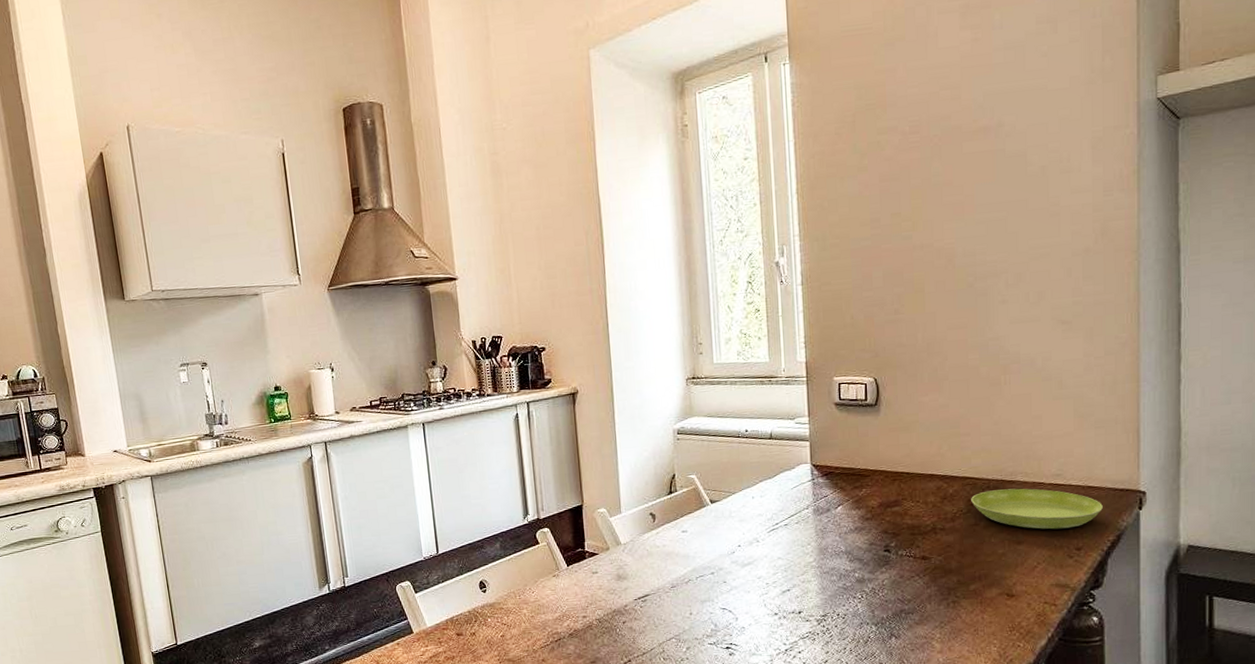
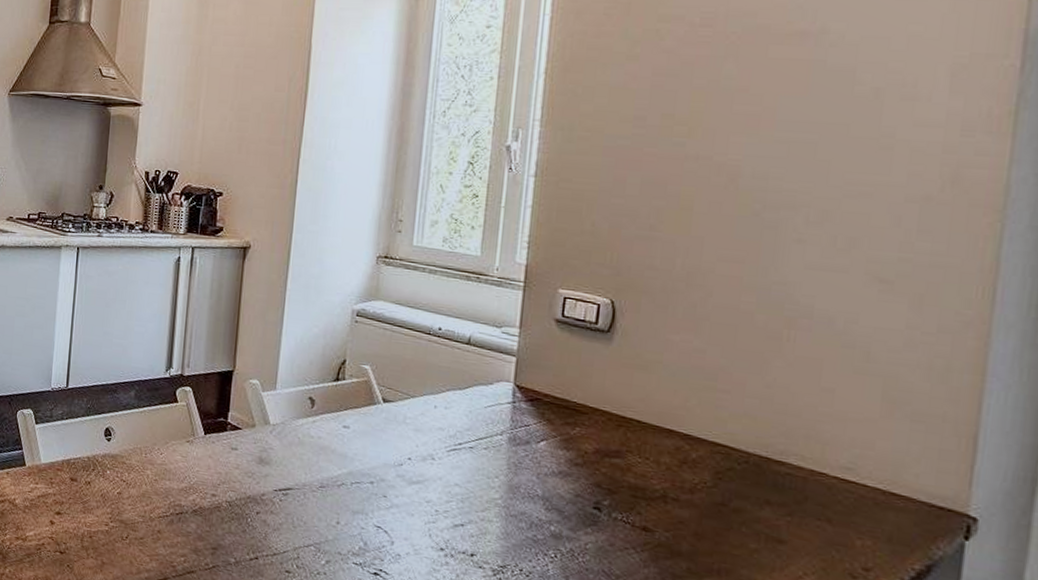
saucer: present [971,488,1103,530] -> none [720,466,910,541]

